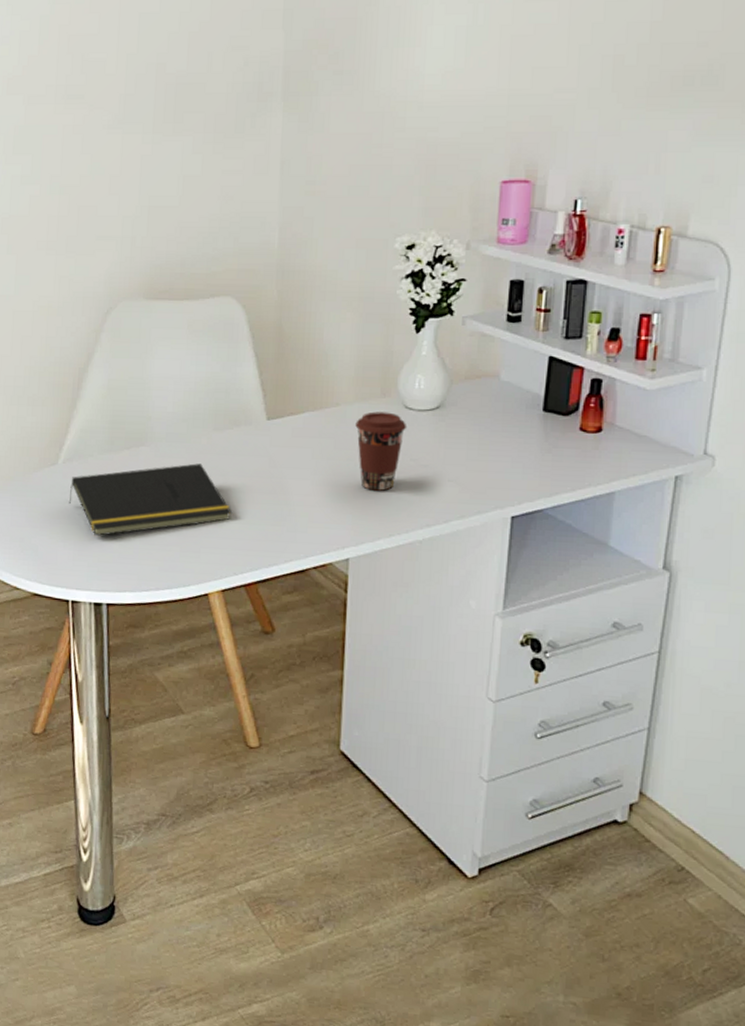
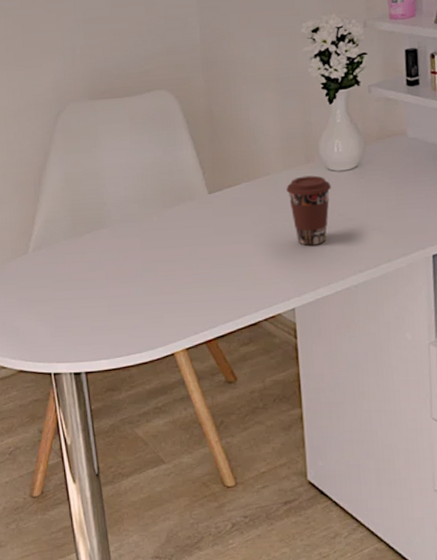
notepad: present [68,463,233,537] -> none [41,239,188,314]

